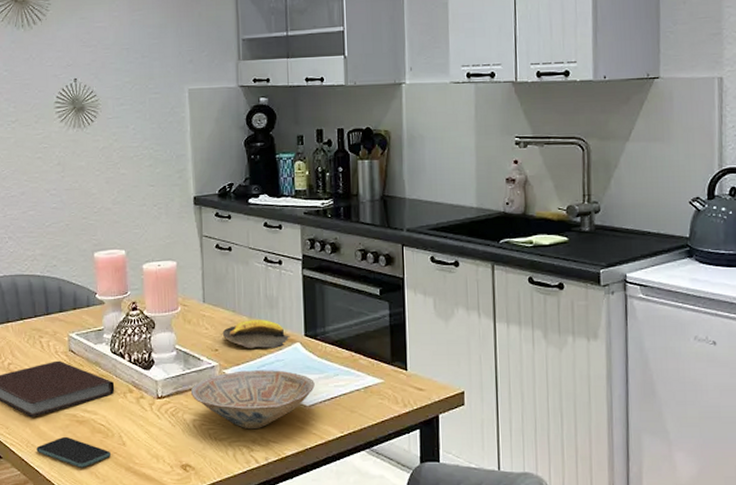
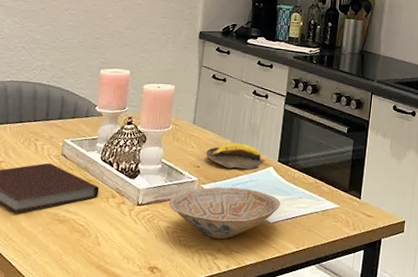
smartphone: present [36,436,110,468] -> none [13,233,85,264]

